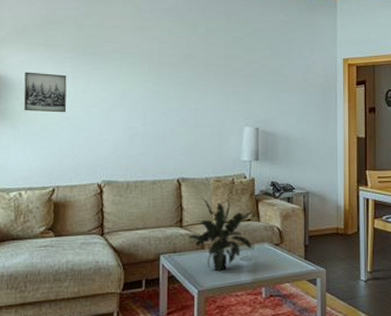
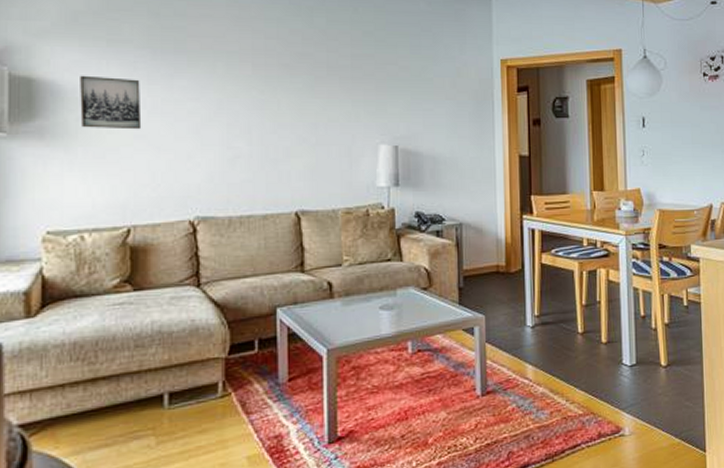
potted plant: present [188,198,255,272] -> none [312,235,396,325]

